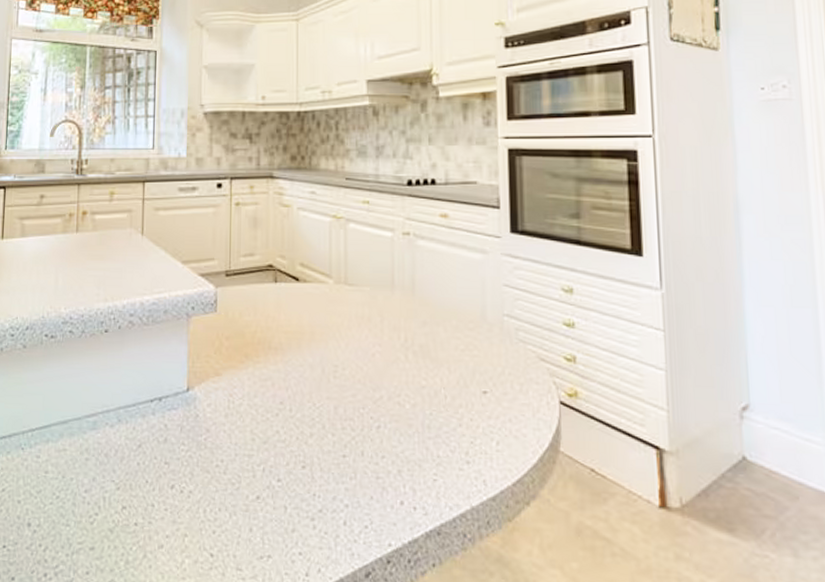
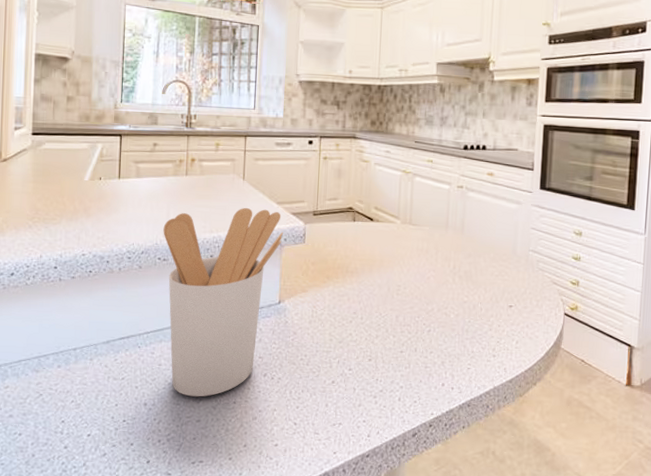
utensil holder: none [50,268,191,516] -> present [163,207,284,397]

